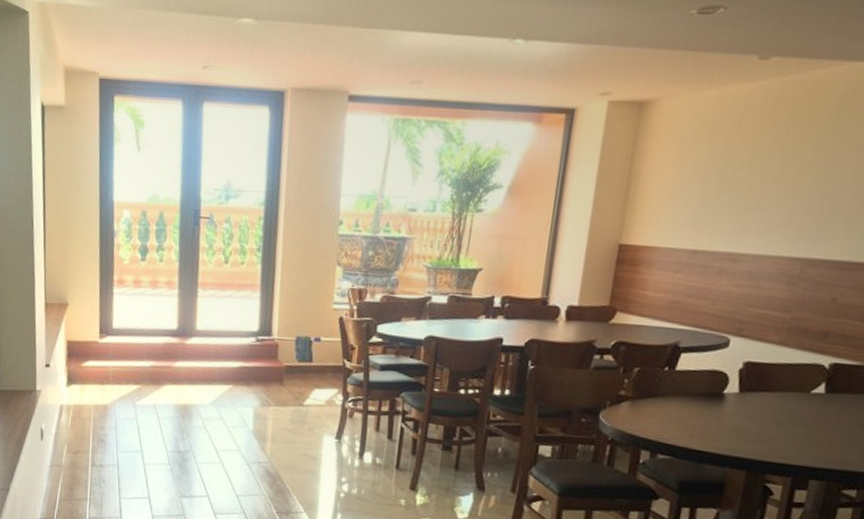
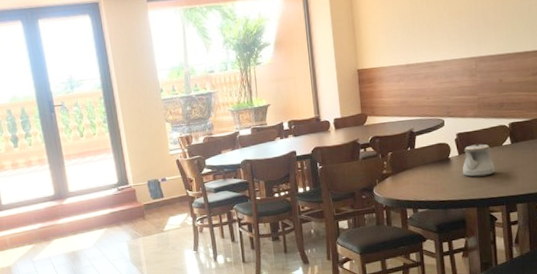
teapot: none [737,381,792,431] -> present [462,143,495,177]

